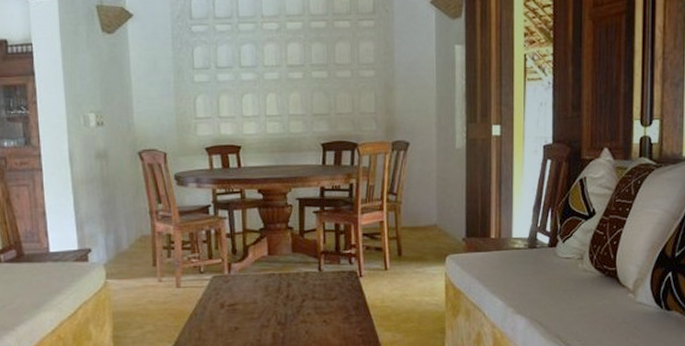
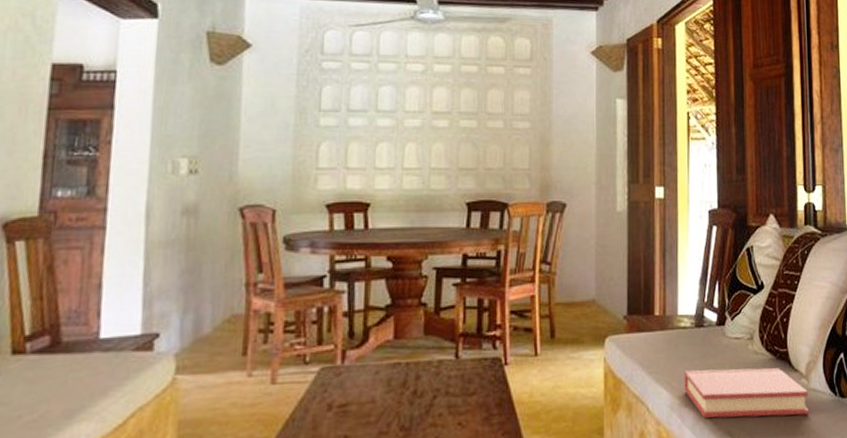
hardback book: none [517,283,634,324] -> present [684,368,809,419]

